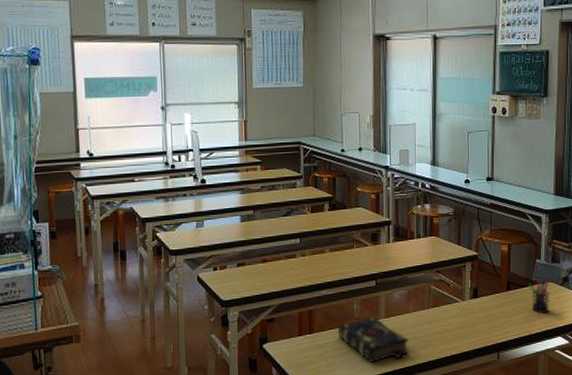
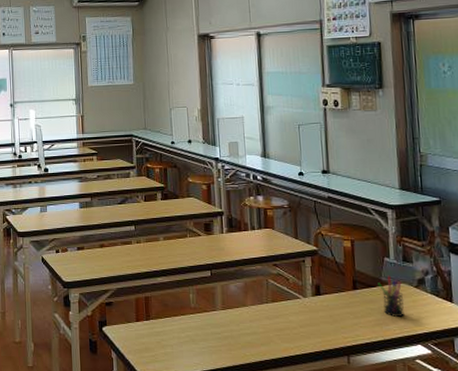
book: present [337,316,409,363] -> none [174,306,249,356]

